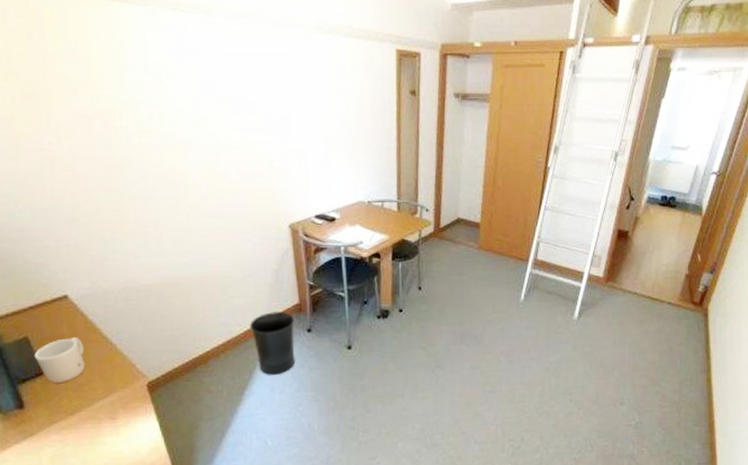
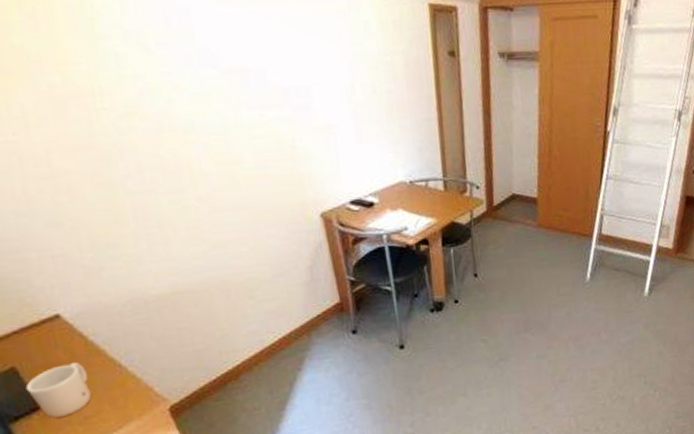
waste bin: present [249,310,295,375] -> none [284,312,342,385]

